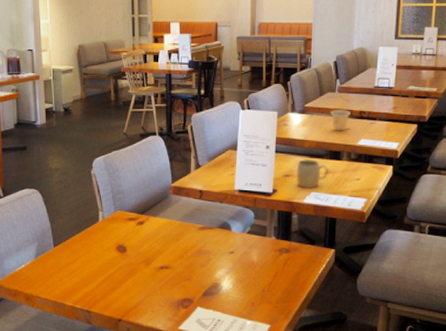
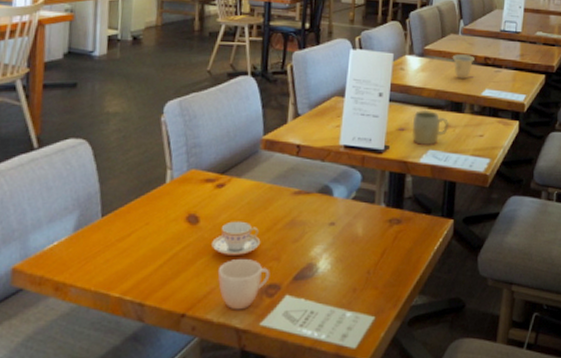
teacup: none [138,250,175,277] -> present [212,221,261,257]
cup: none [143,279,184,317] -> present [217,259,270,310]

